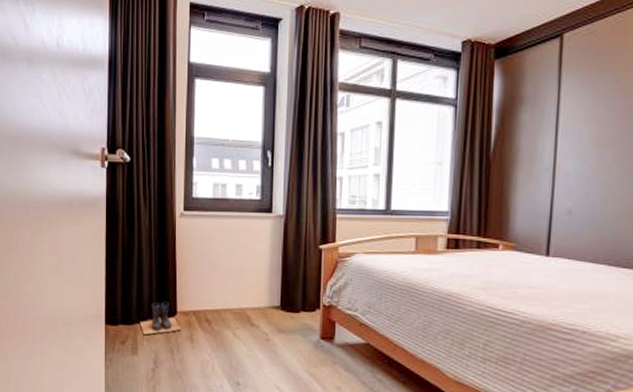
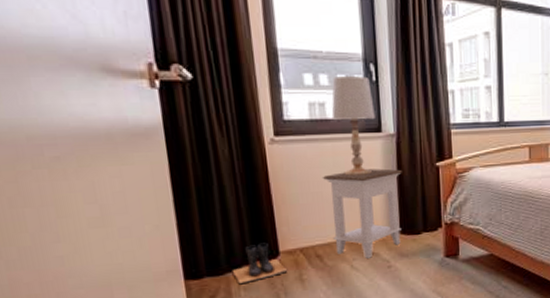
nightstand: none [217,246,288,329] -> present [322,168,403,258]
table lamp: none [231,162,268,251] -> present [331,76,375,176]

